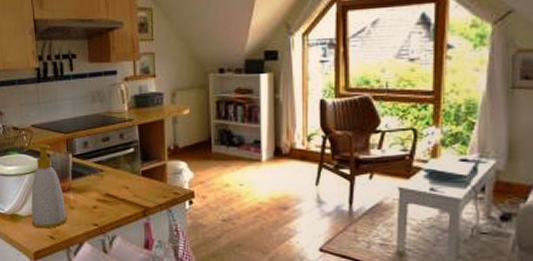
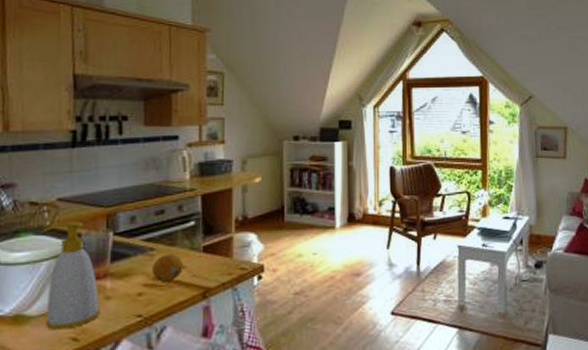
fruit: none [103,176,126,199] -> present [152,254,183,282]

